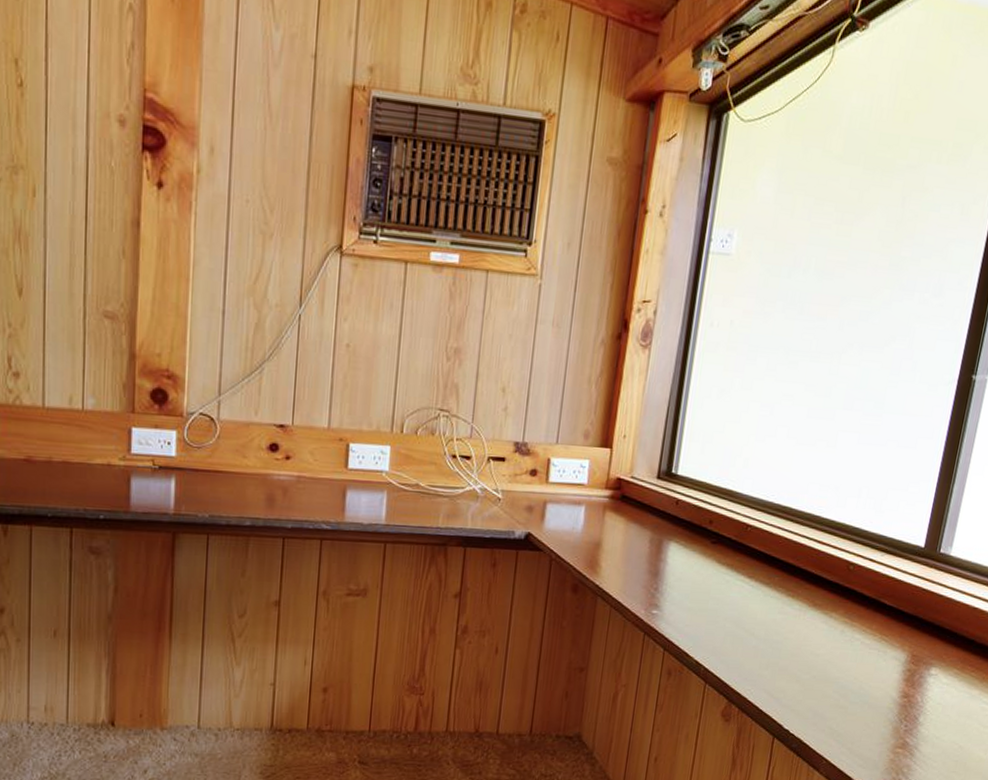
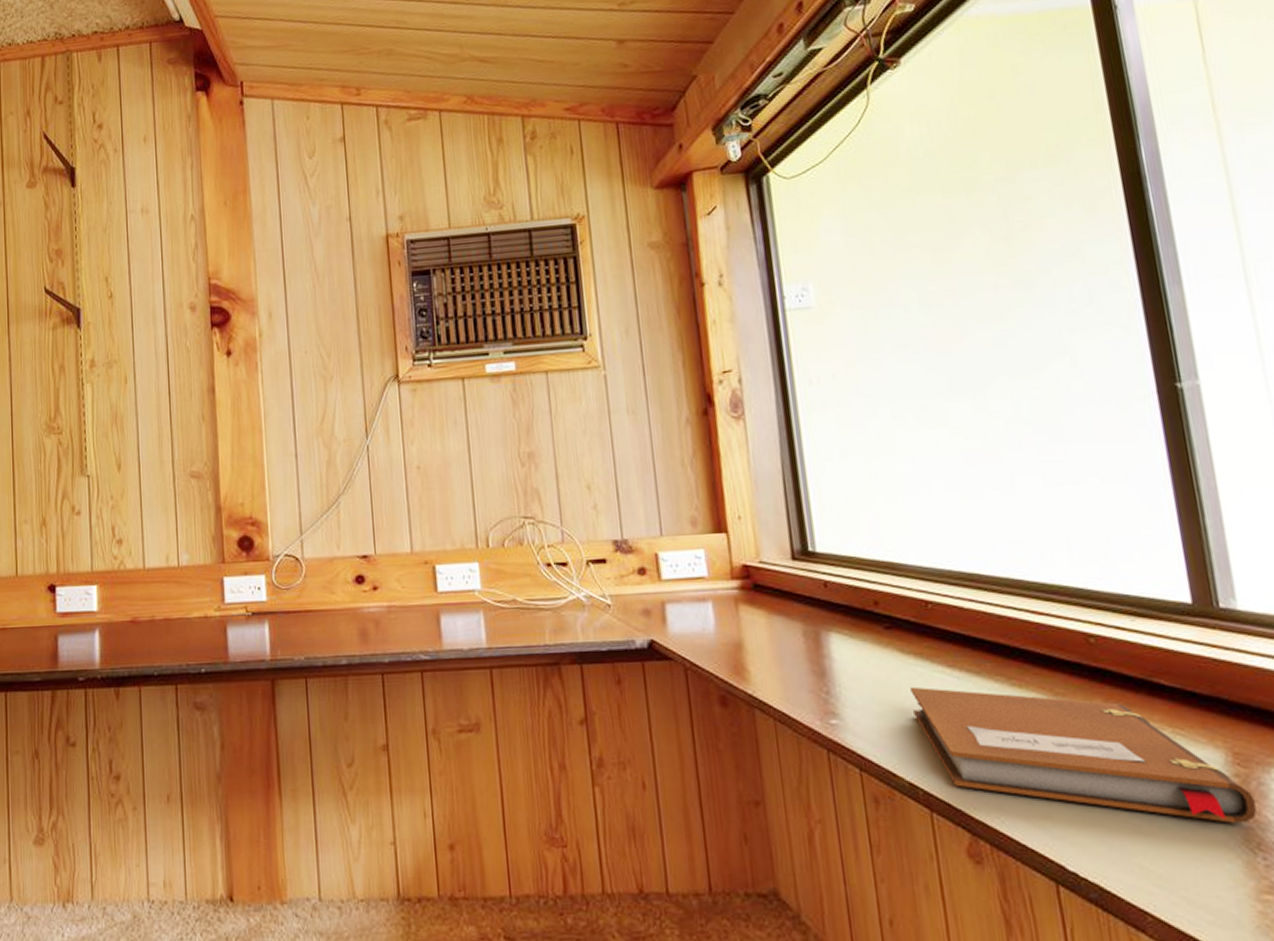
notebook: none [714,590,914,702] -> present [910,686,1257,823]

